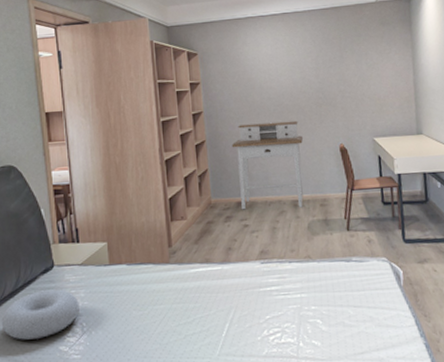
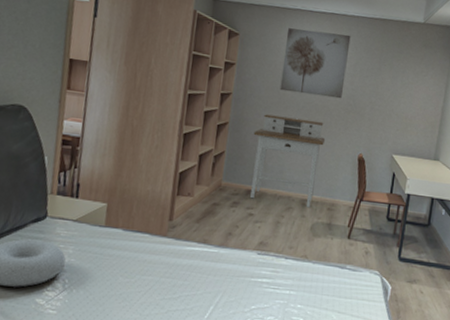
wall art: none [244,30,310,99] -> present [279,28,351,99]

